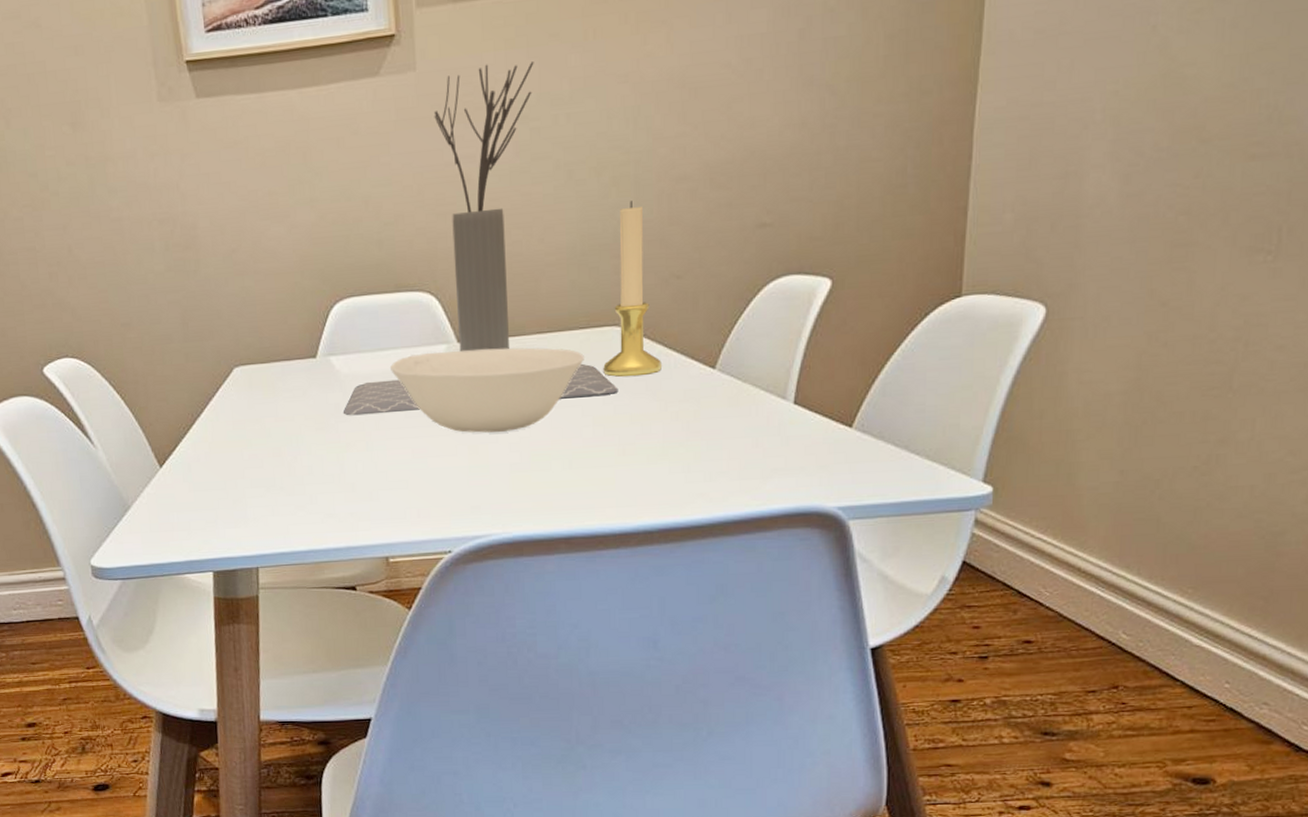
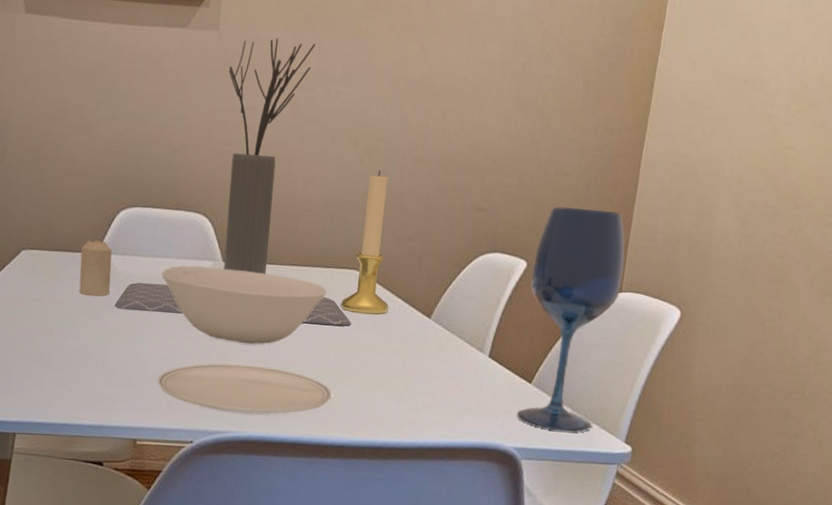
candle: none [297,342,336,407] -> present [79,240,112,297]
plate: none [402,455,606,513] -> present [157,363,332,415]
wineglass: none [836,195,963,480] -> present [516,206,626,432]

